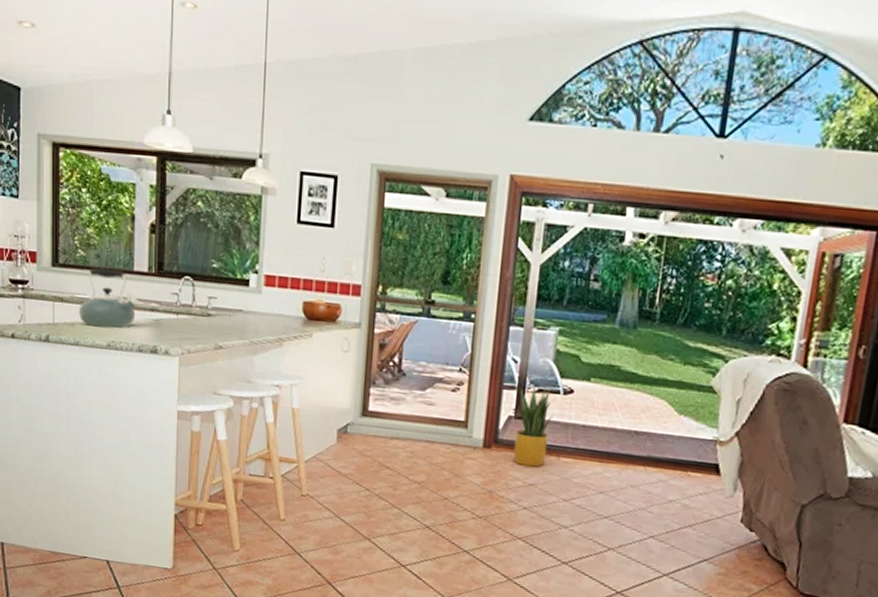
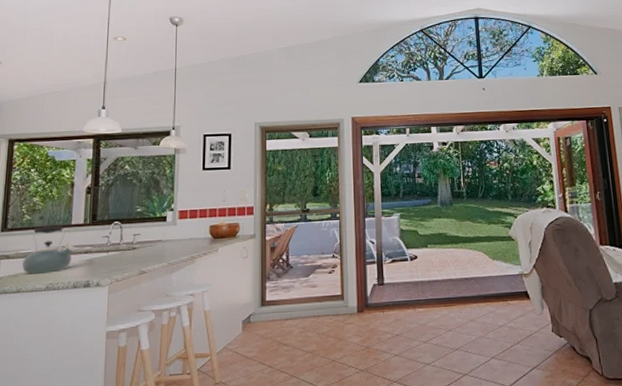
planter: present [513,388,555,468] -> none [379,258,407,321]

